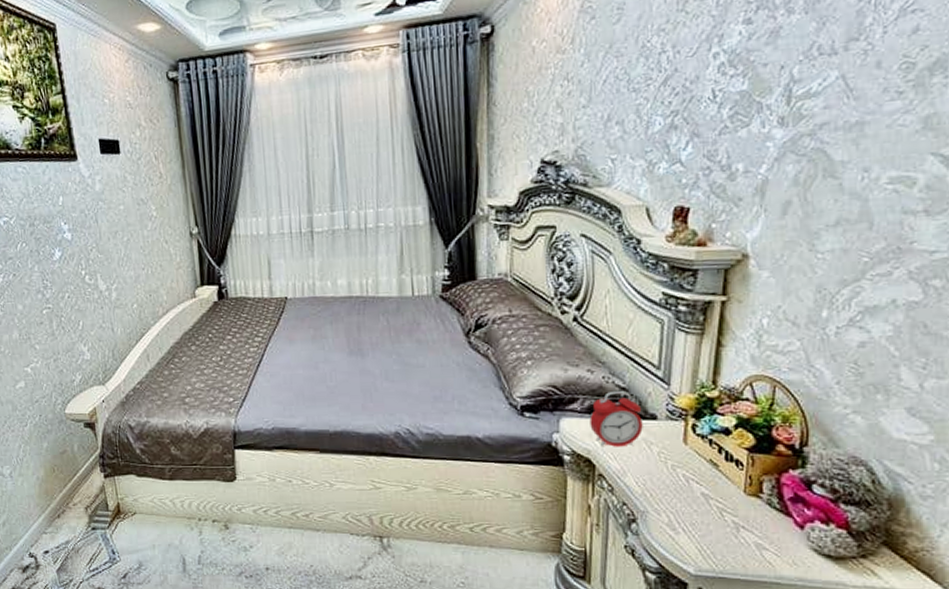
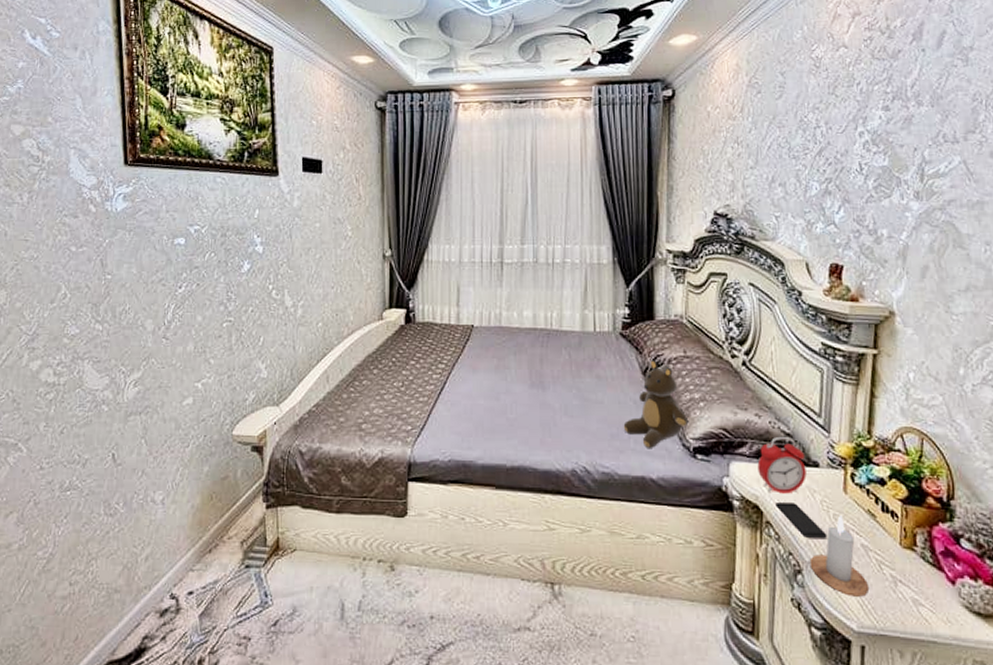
teddy bear: none [446,321,514,408] -> present [623,360,688,448]
mobile phone: none [609,455,665,488] -> present [775,503,828,538]
candle: none [645,465,709,543] -> present [809,514,870,597]

